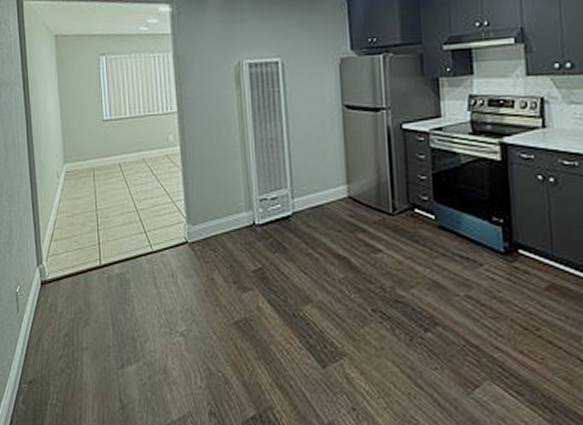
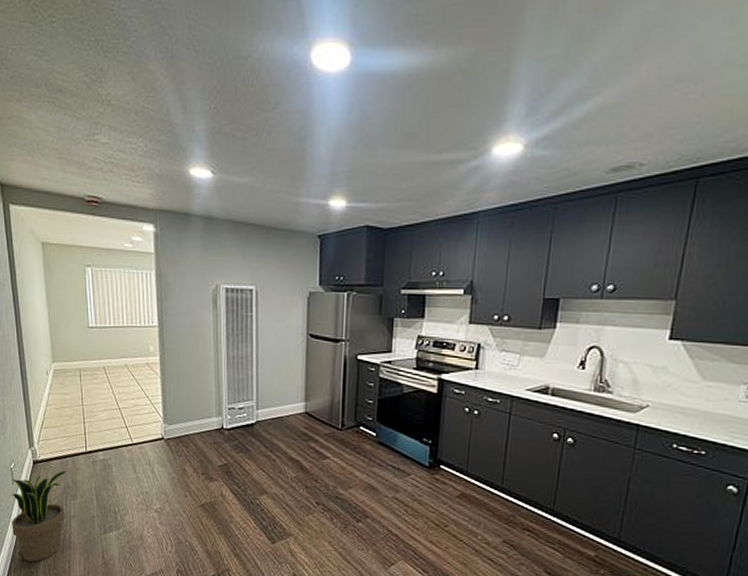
potted plant: none [15,290,80,411] -> present [12,470,68,562]

